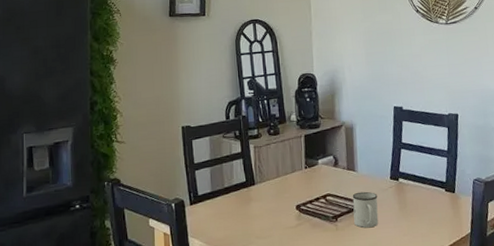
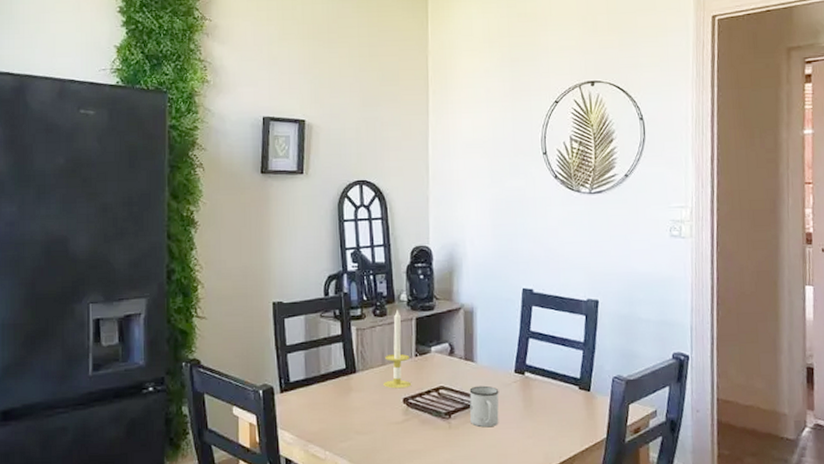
candle: none [279,128,303,198] -> present [383,309,412,389]

